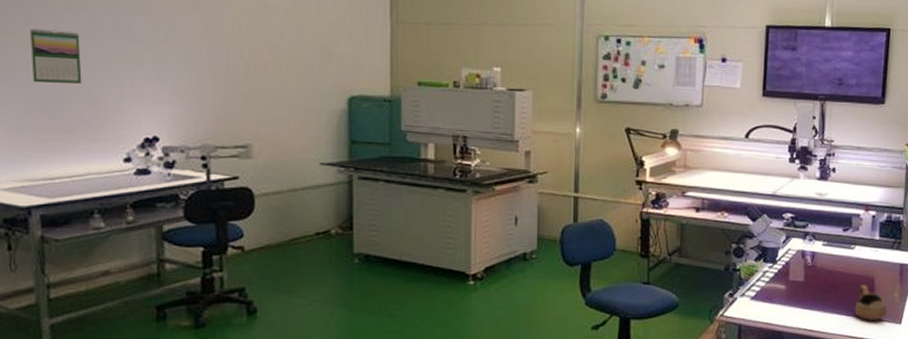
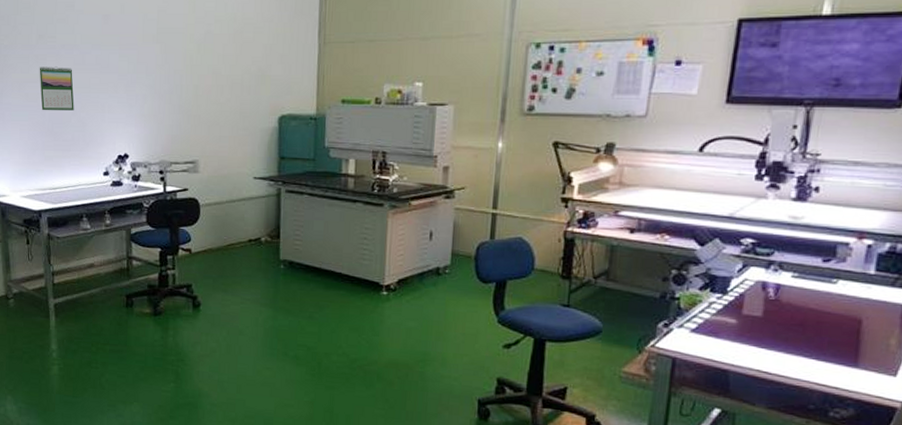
cup: present [855,284,887,320] -> none [829,325,877,369]

